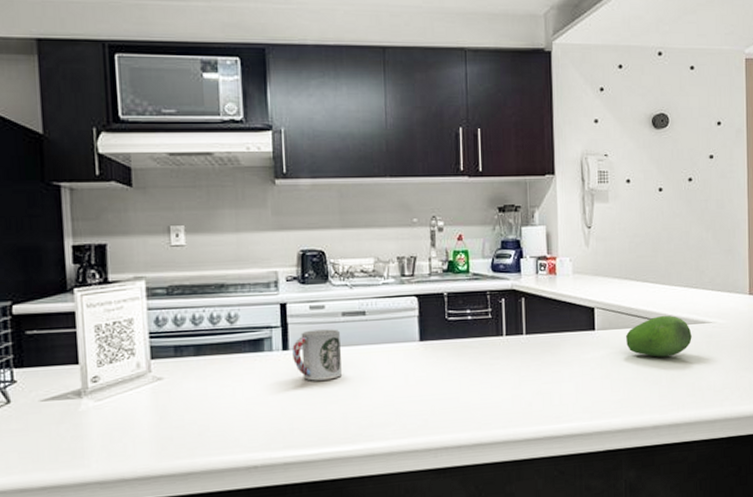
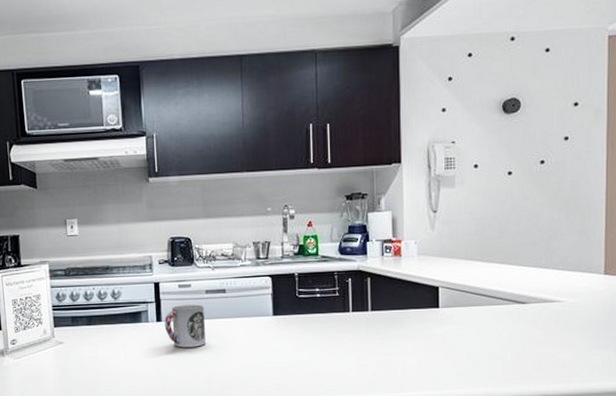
fruit: present [626,315,692,357] -> none [471,294,540,334]

